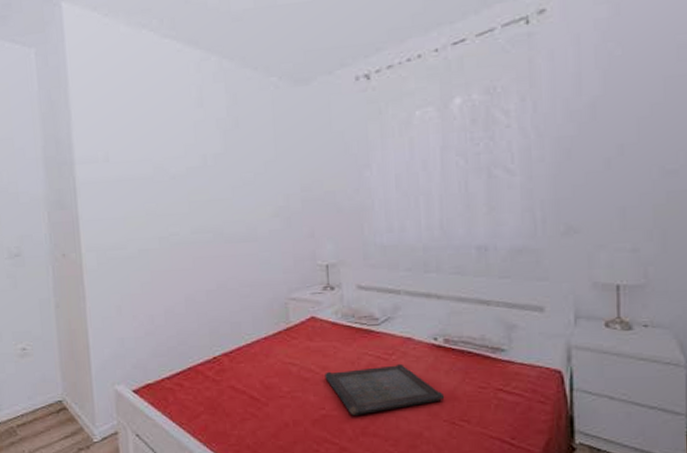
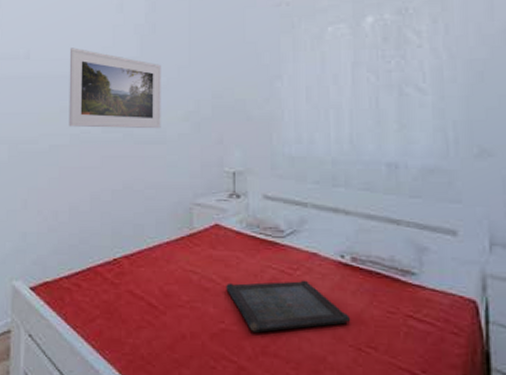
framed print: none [150,147,251,230] -> present [68,47,161,129]

